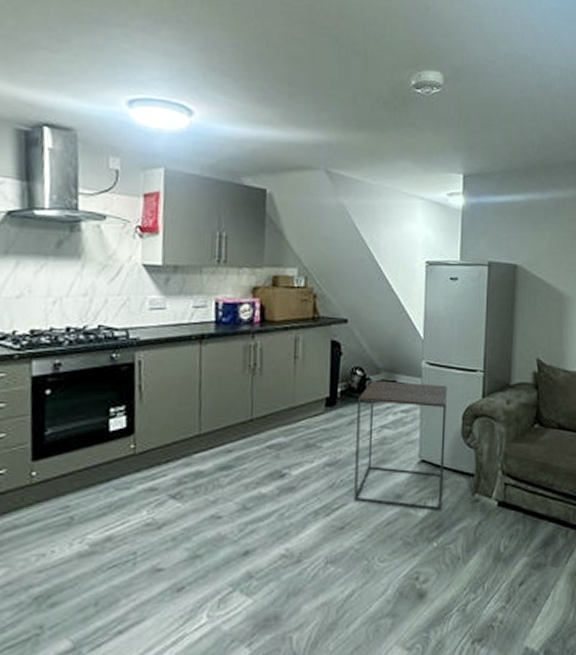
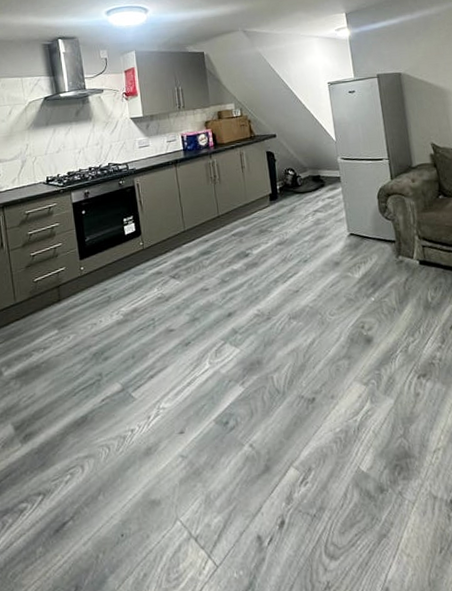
side table: present [354,380,447,510] -> none [293,173,373,272]

